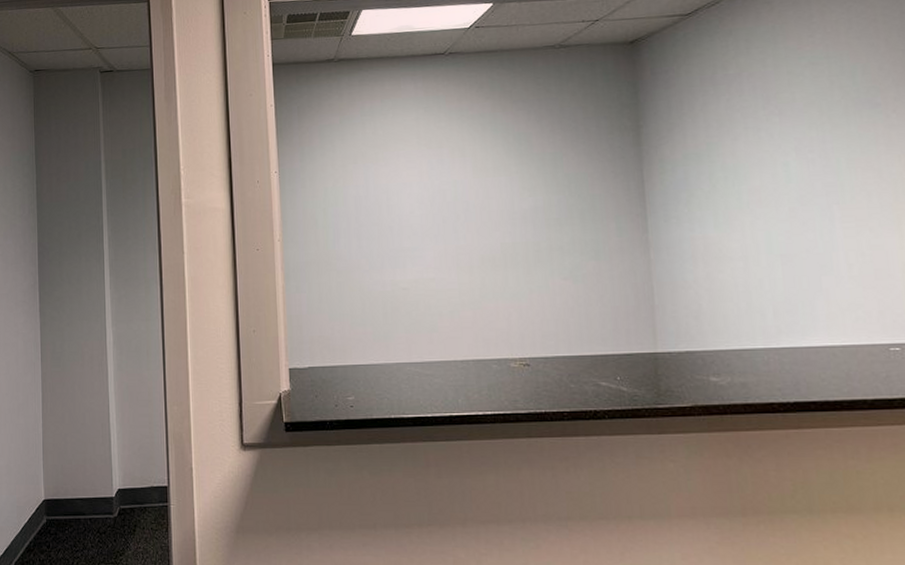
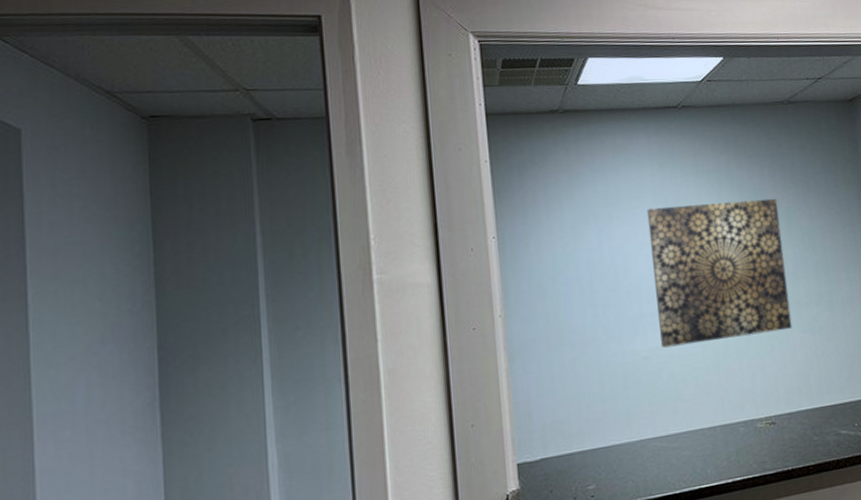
wall art: none [411,143,553,281] -> present [646,198,793,348]

